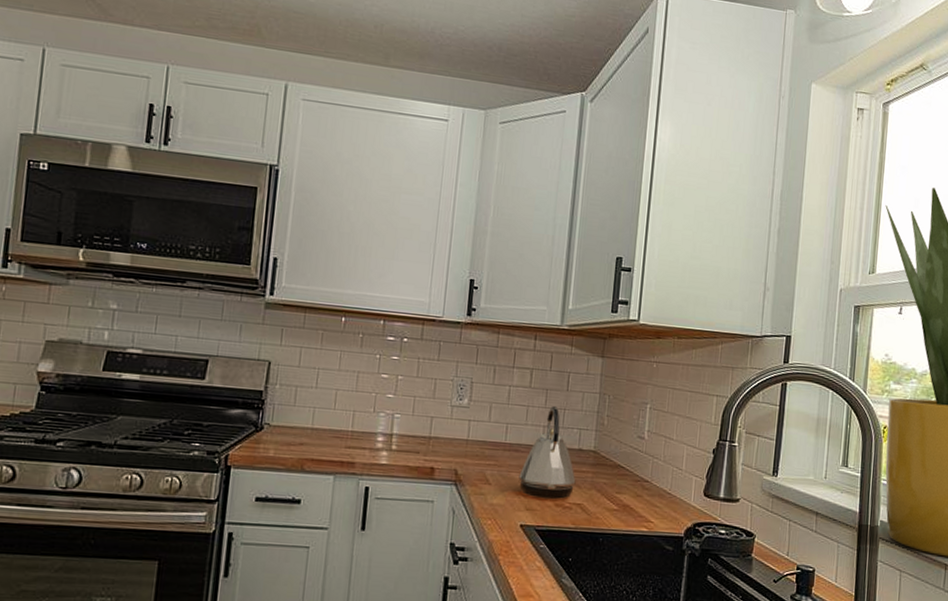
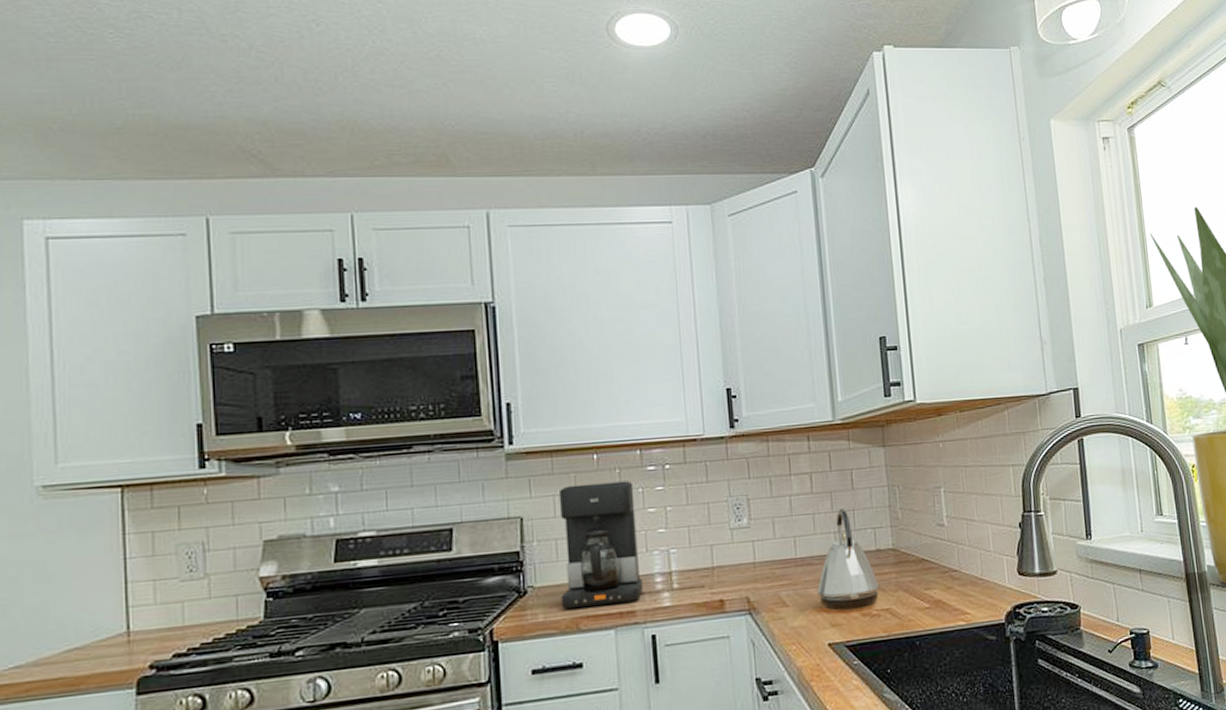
coffee maker: none [291,340,373,454] -> present [558,480,644,610]

